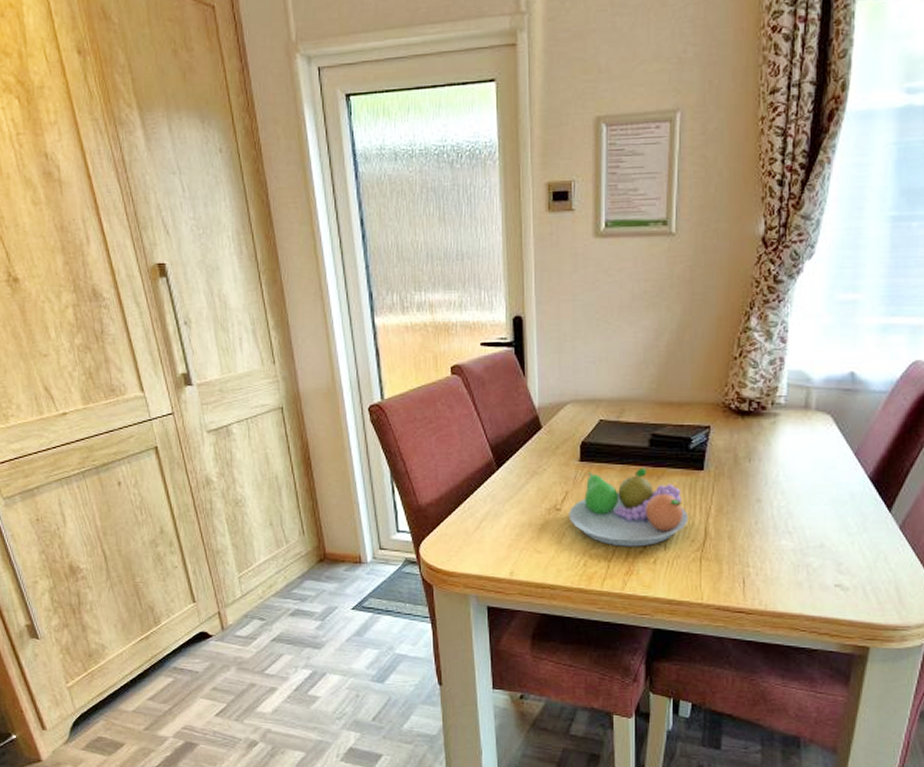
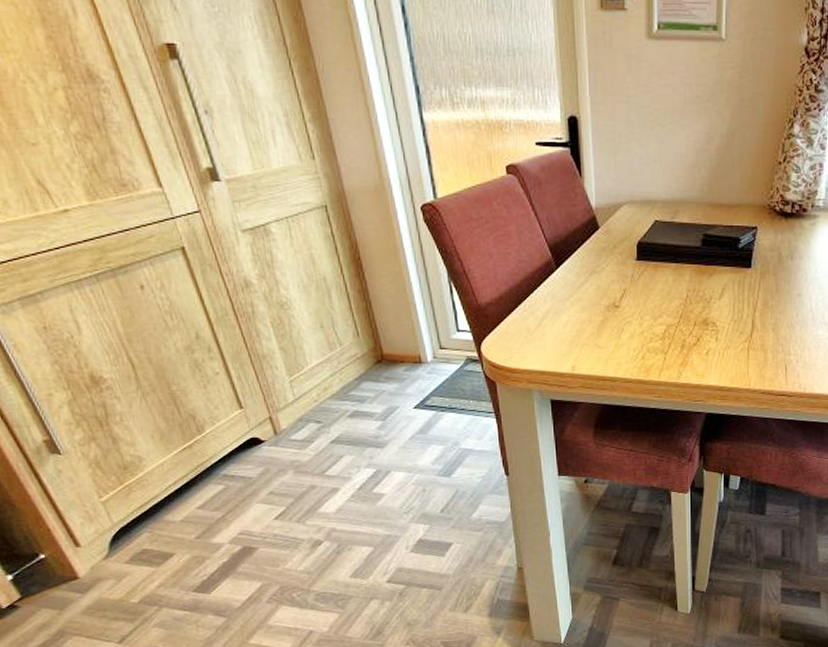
fruit bowl: present [569,467,689,547] -> none [627,266,738,340]

